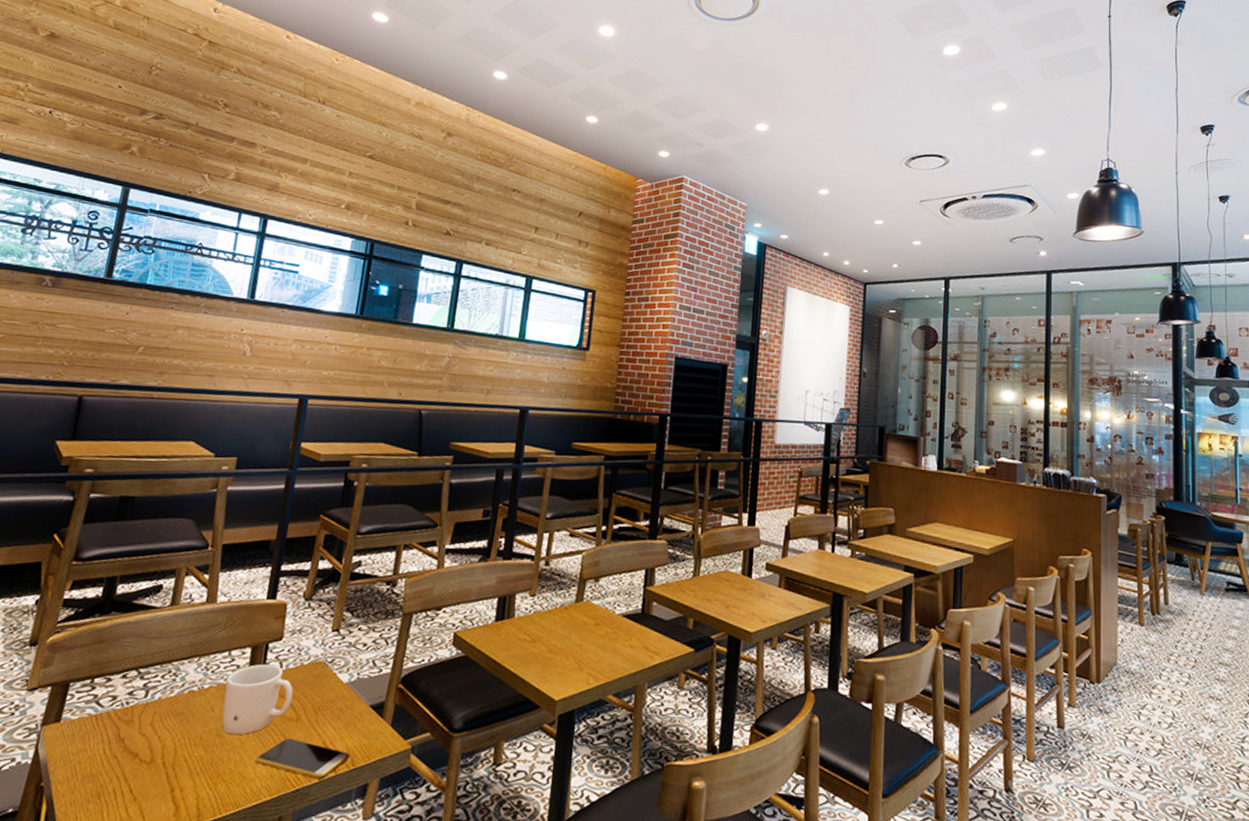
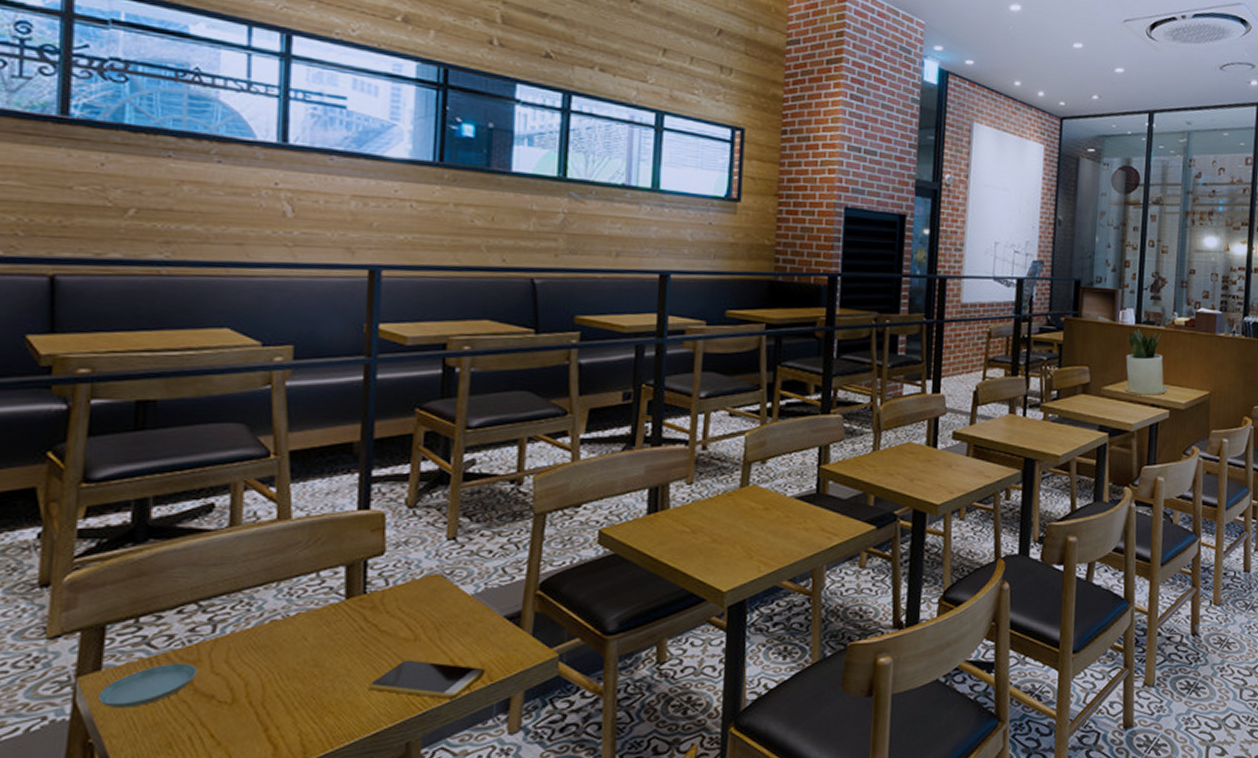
saucer: none [54,721,130,758] -> present [98,663,198,708]
mug: present [221,663,293,735] -> none [317,582,406,663]
planter: none [928,474,971,540] -> present [1124,328,1168,396]

